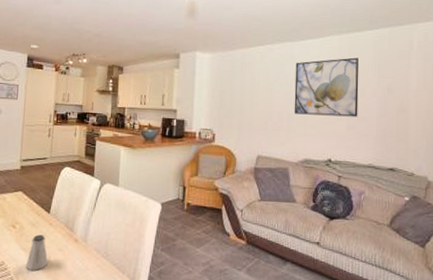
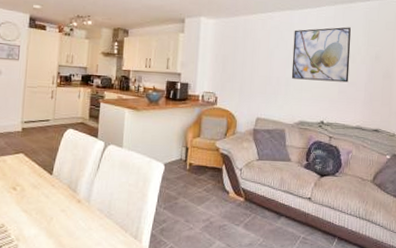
saltshaker: present [25,234,48,270] -> none [26,196,50,232]

